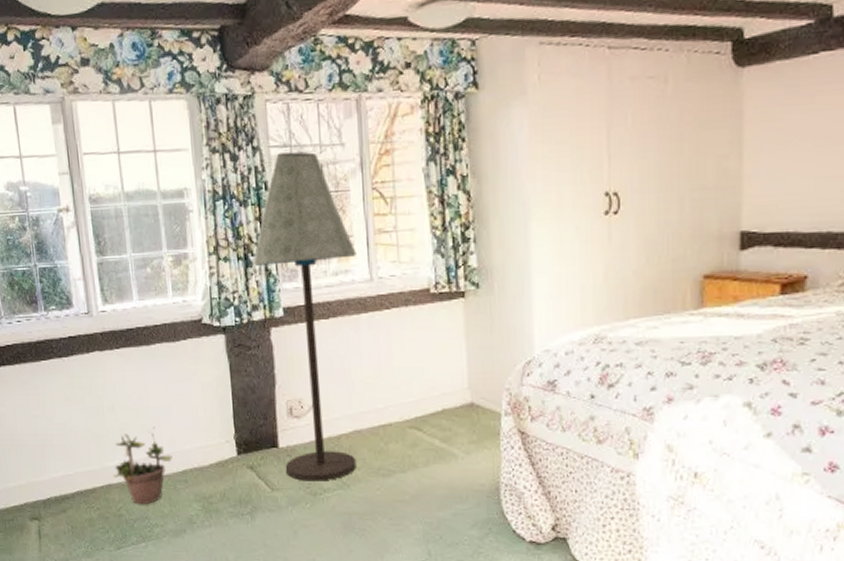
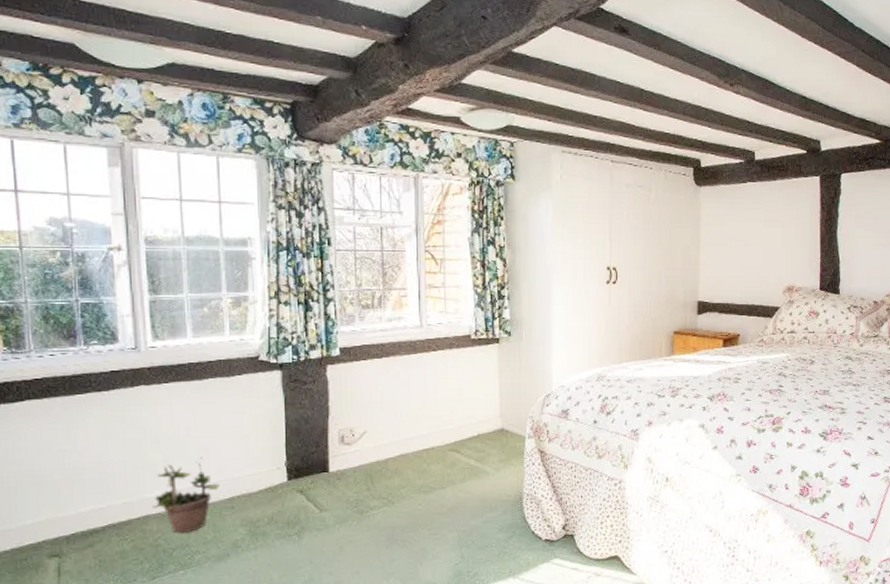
floor lamp: present [253,151,357,481] -> none [313,215,409,501]

